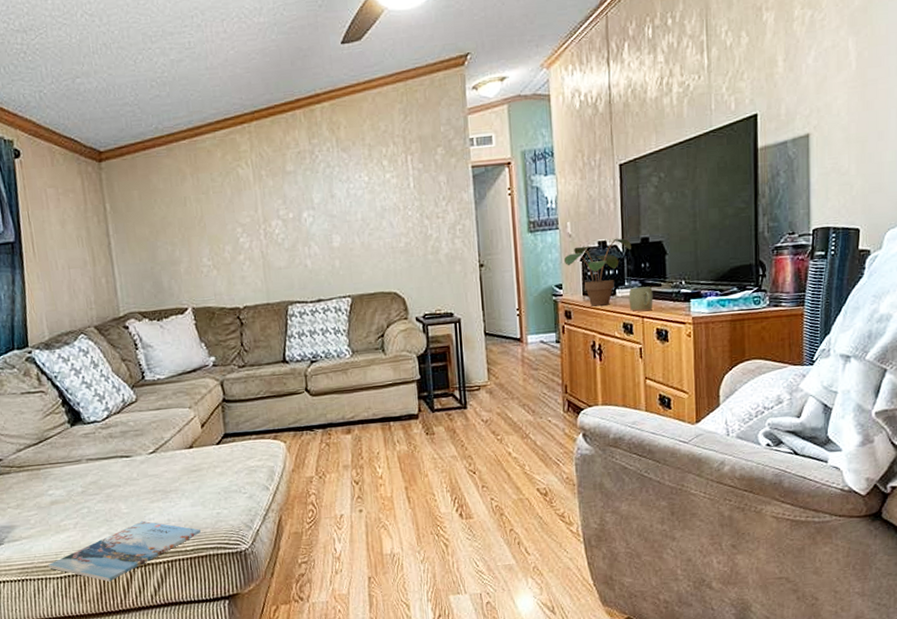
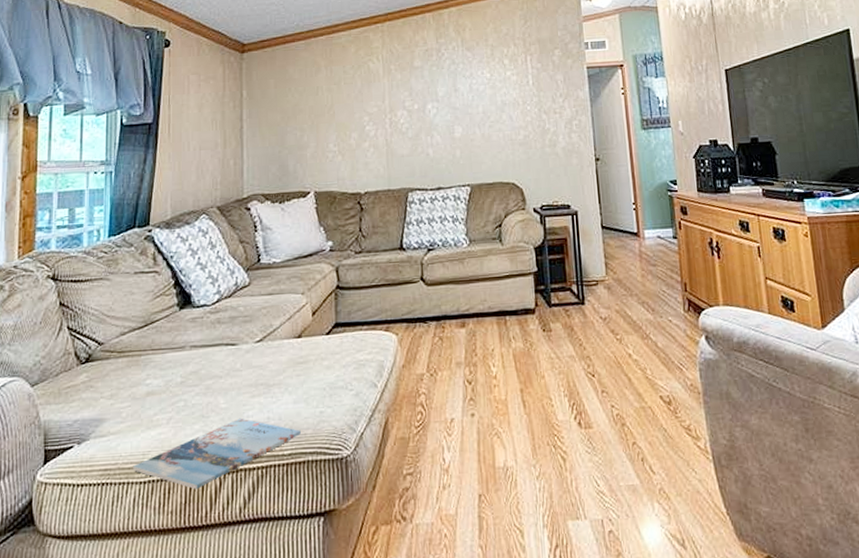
potted plant: present [563,238,631,307] -> none [676,137,742,203]
mug: present [628,286,653,312] -> none [742,185,768,210]

